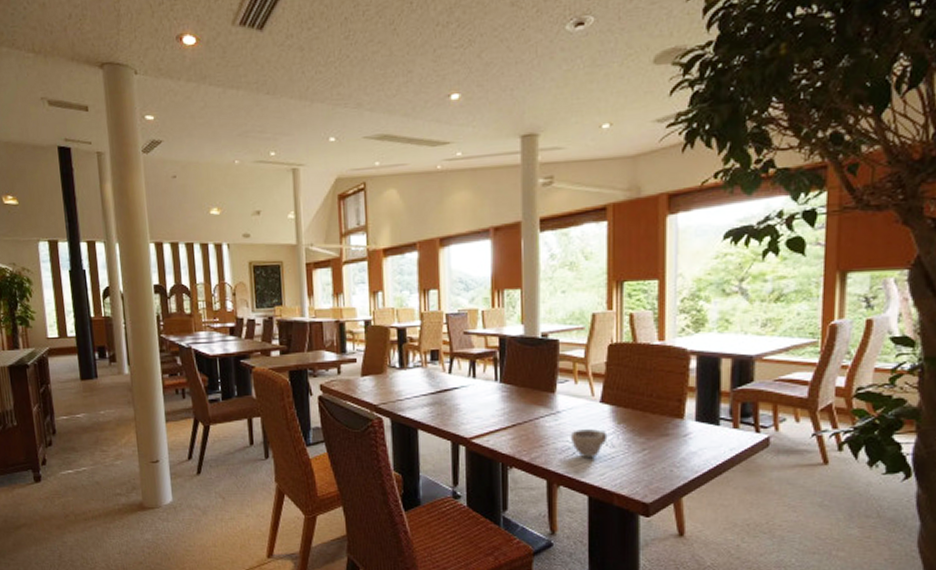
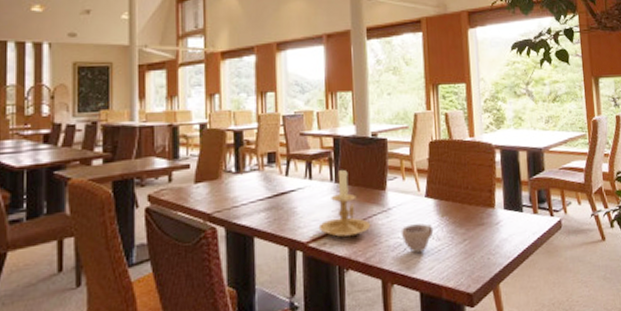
candle holder: none [482,368,537,437] -> present [318,167,371,238]

